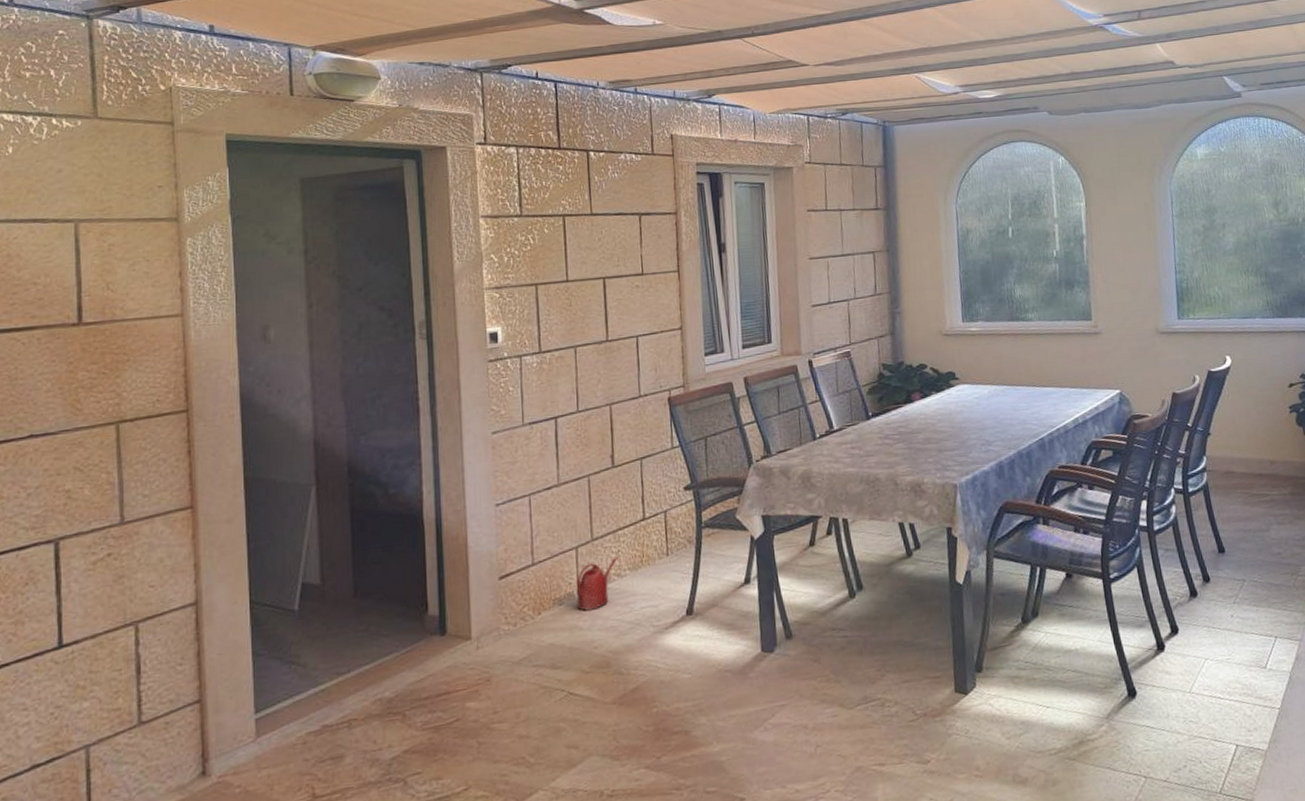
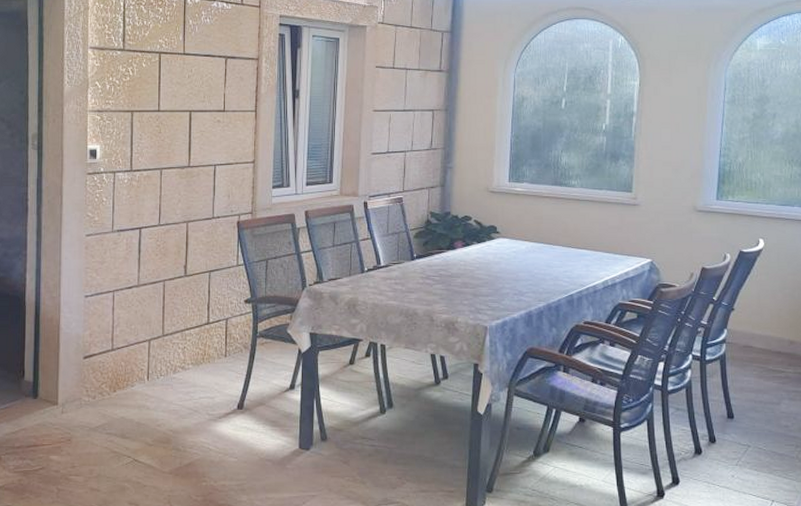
watering can: present [576,556,618,611] -> none [146,352,184,394]

